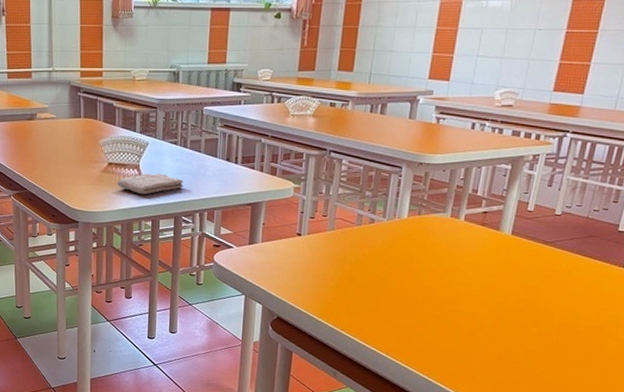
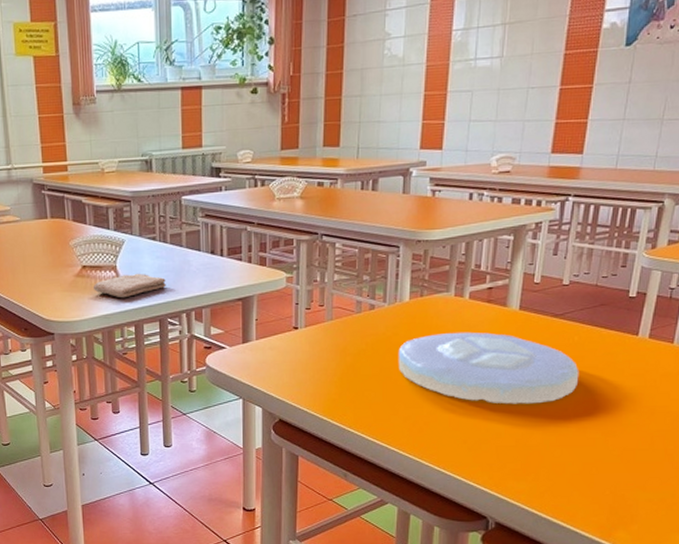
plate: none [392,250,565,324] -> present [398,332,579,404]

